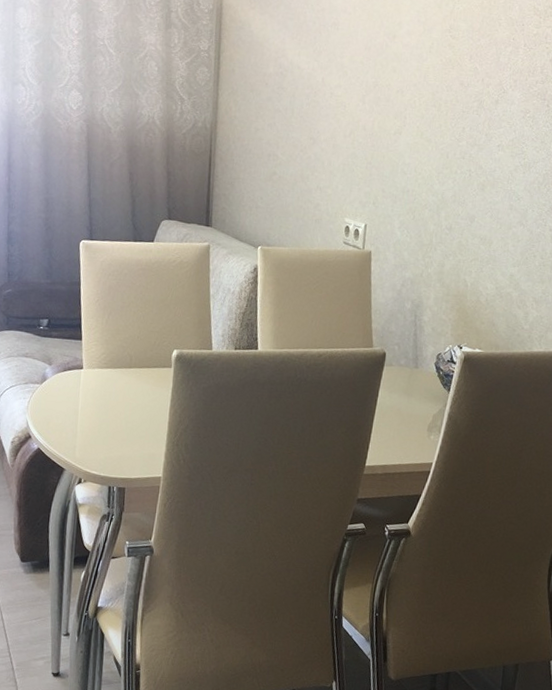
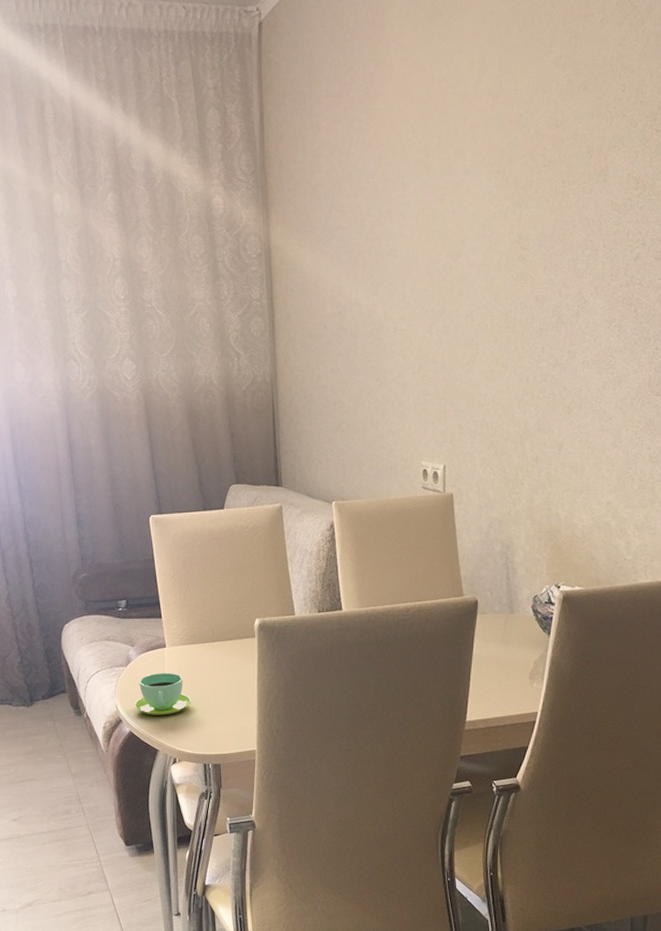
cup: none [45,393,103,436] -> present [134,672,192,716]

